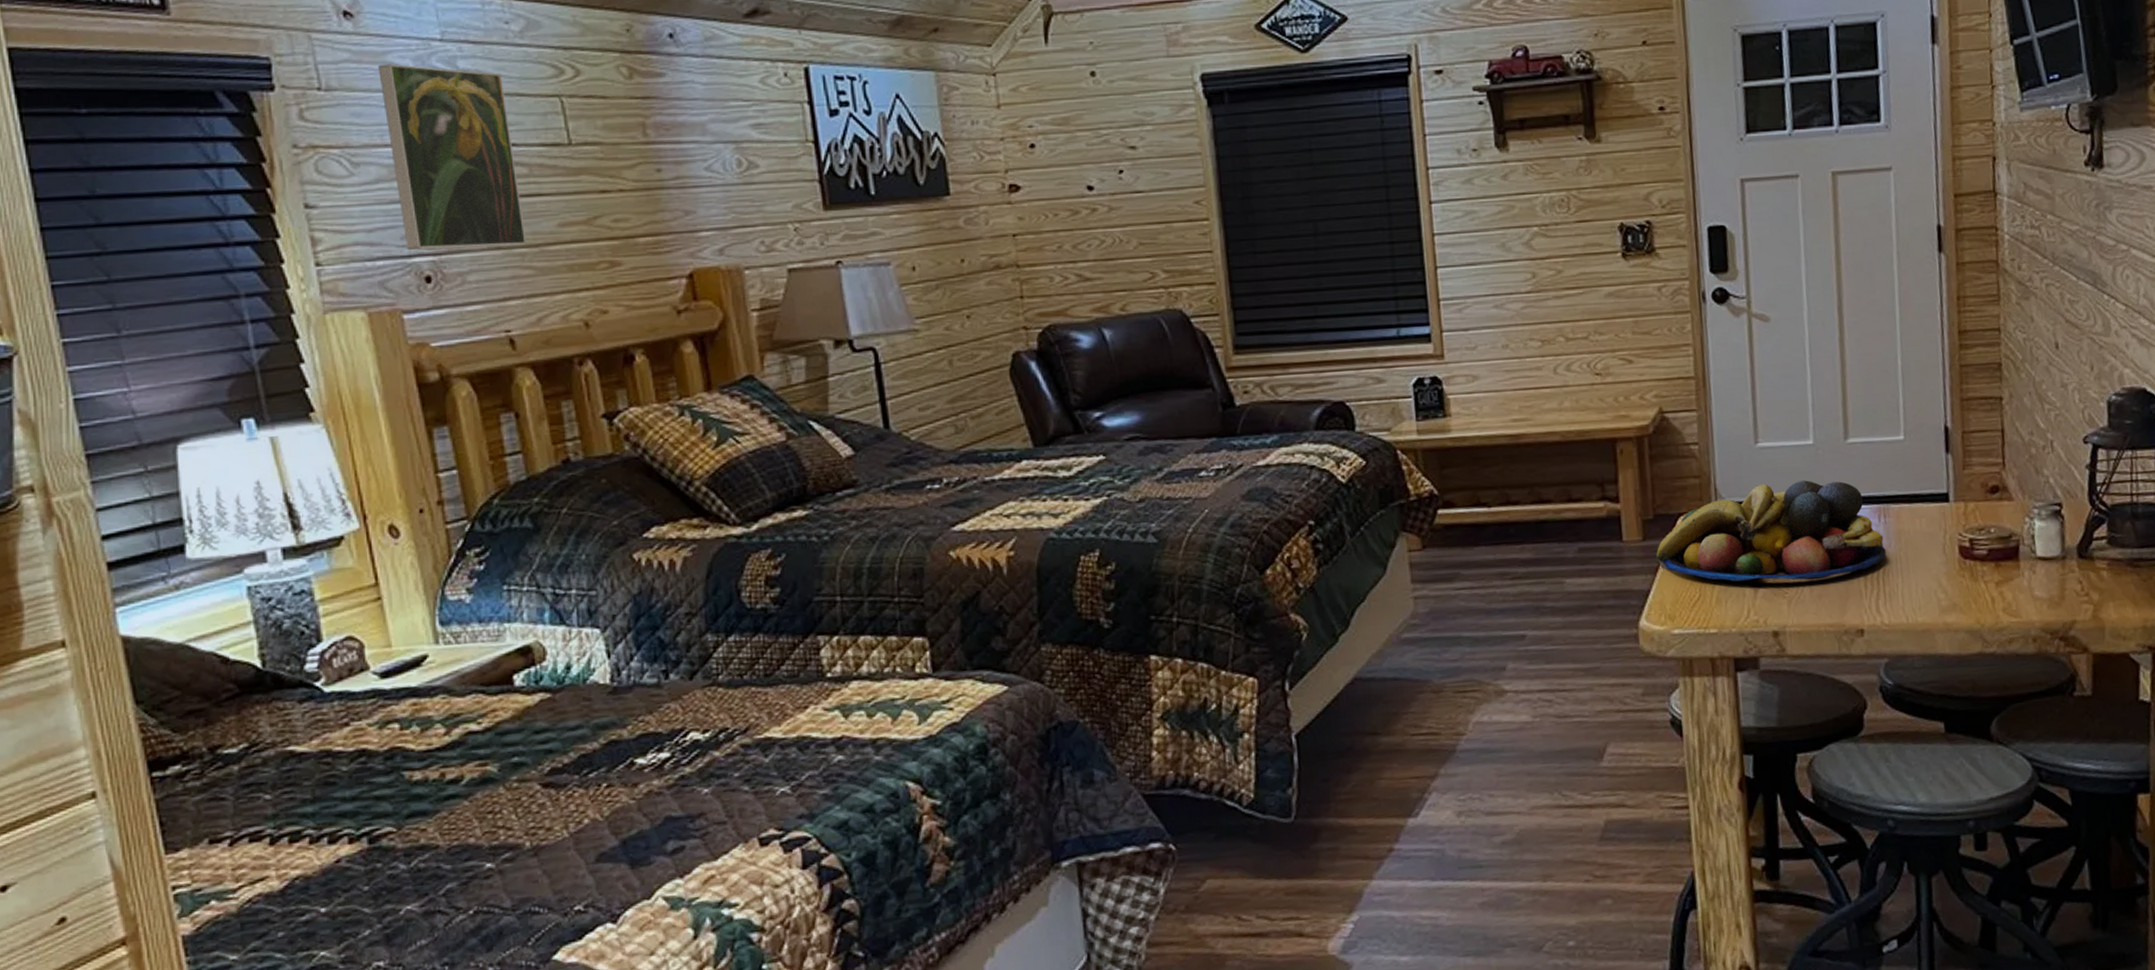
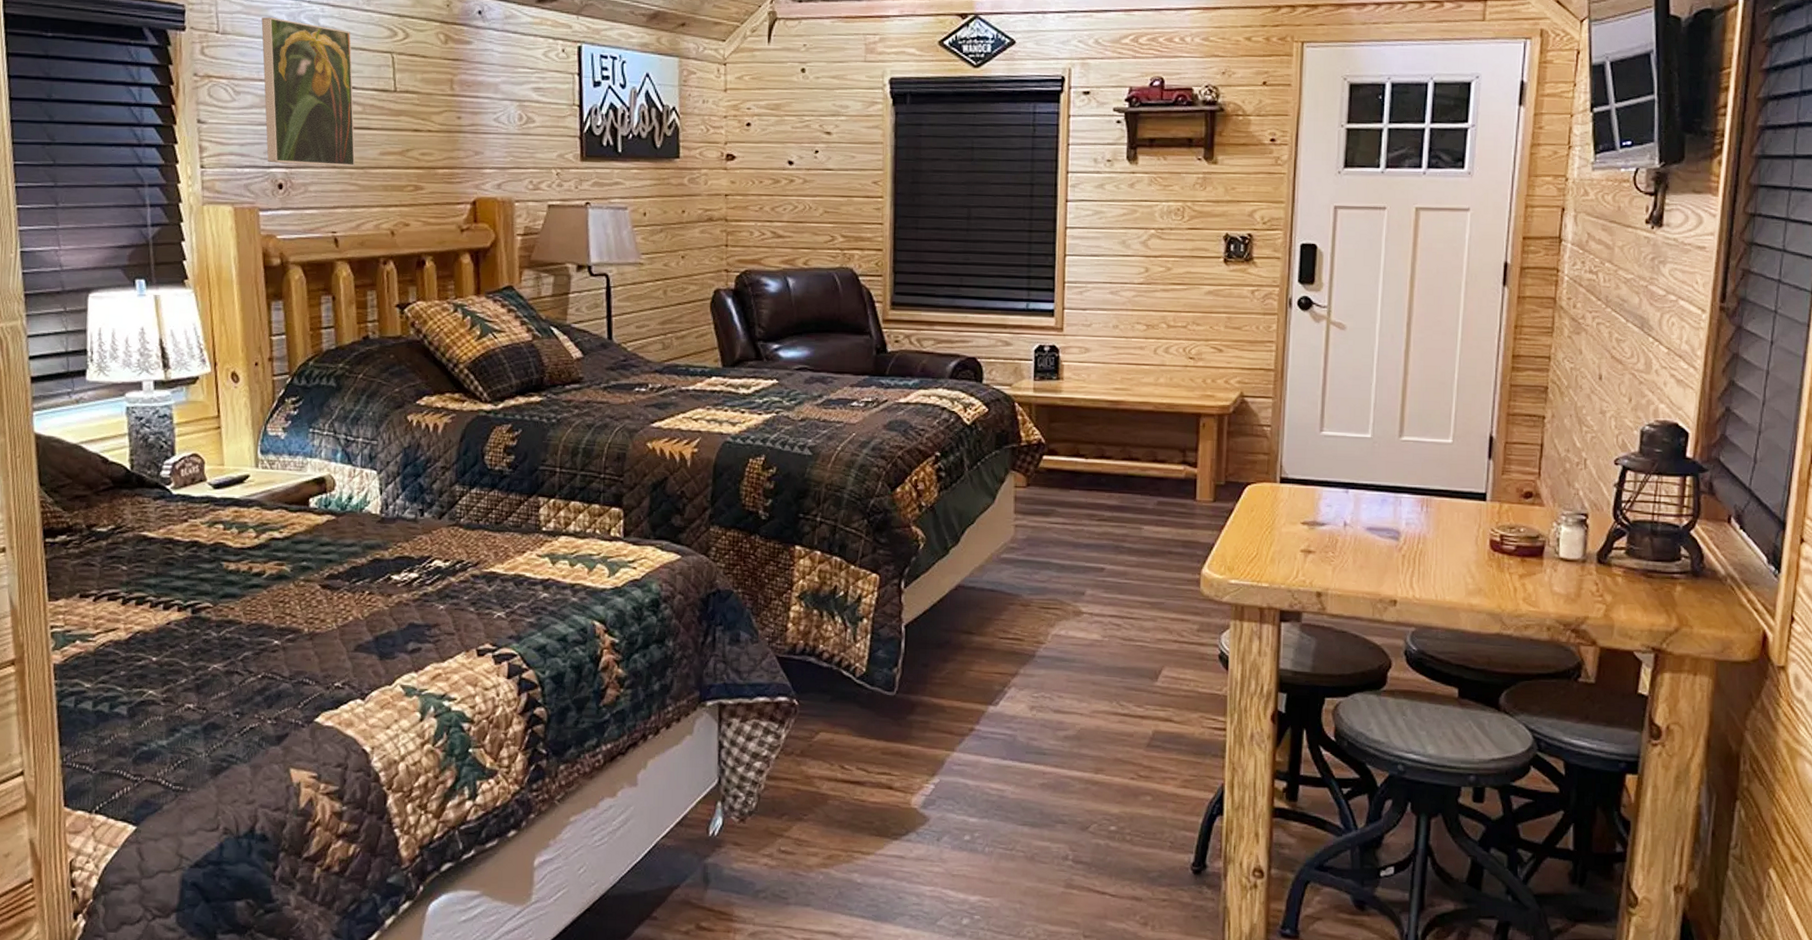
fruit bowl: present [1656,480,1886,582] -> none [1223,466,1425,552]

